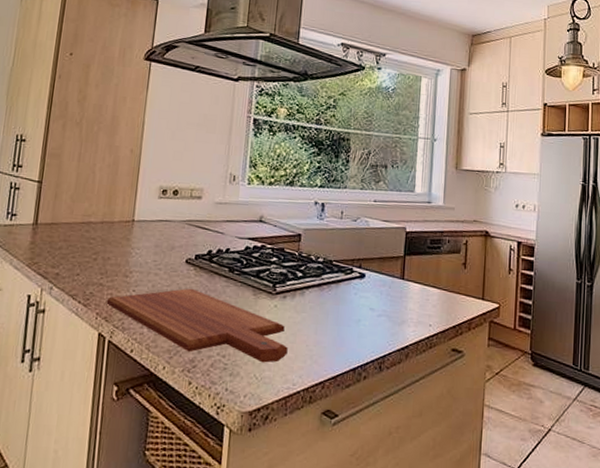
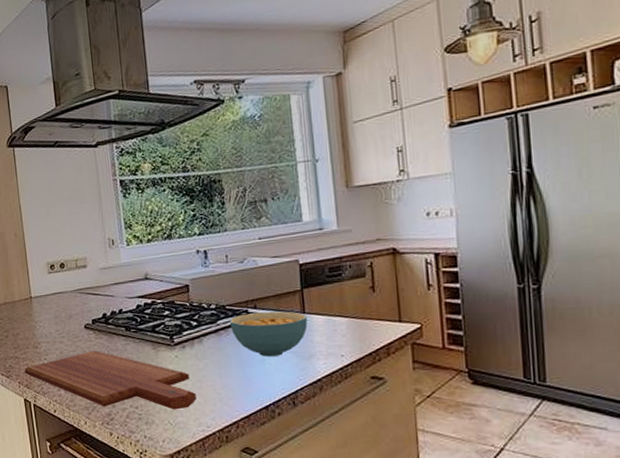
cereal bowl: none [334,272,405,319] -> present [230,311,308,357]

